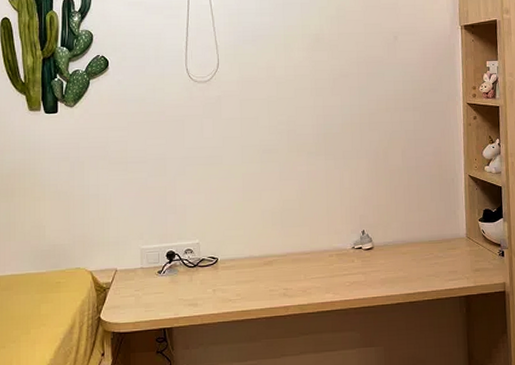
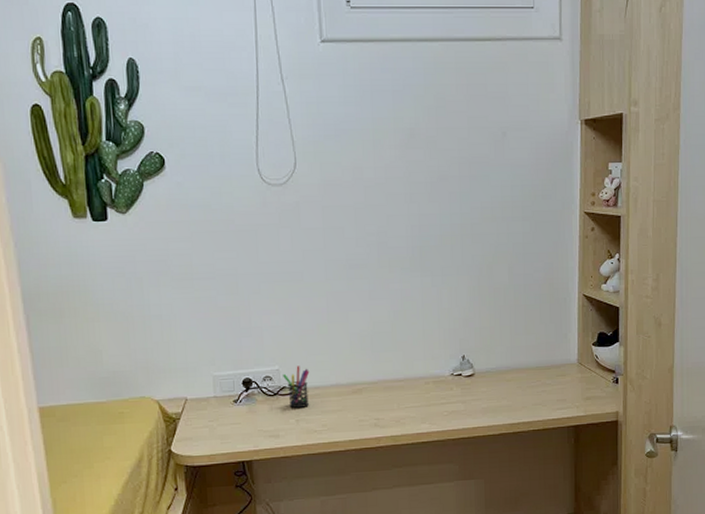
pen holder: none [203,240,226,279] -> present [283,366,310,408]

